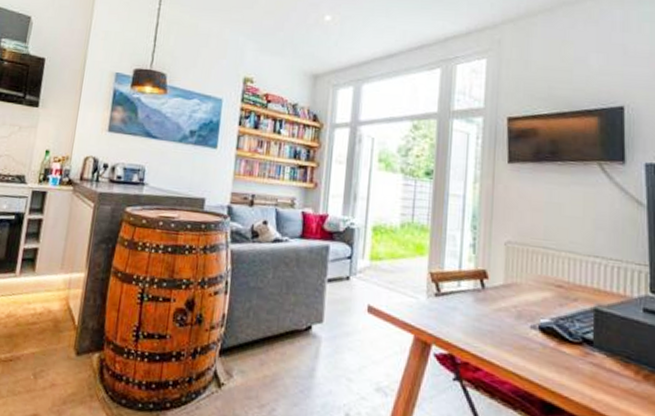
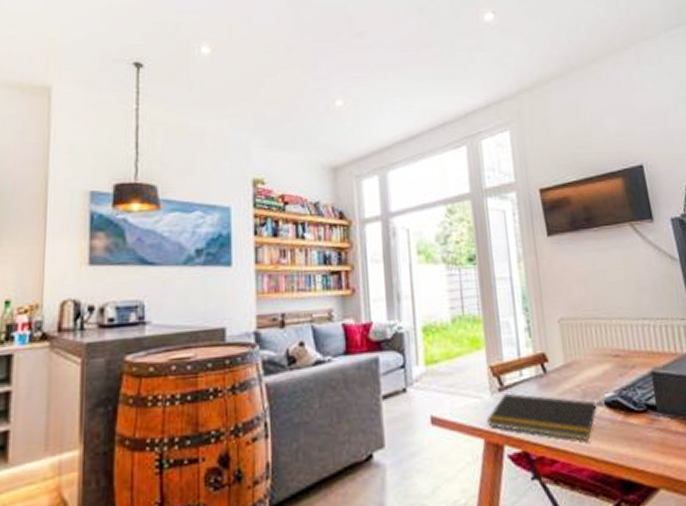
notepad: none [418,298,530,358] -> present [486,392,597,441]

